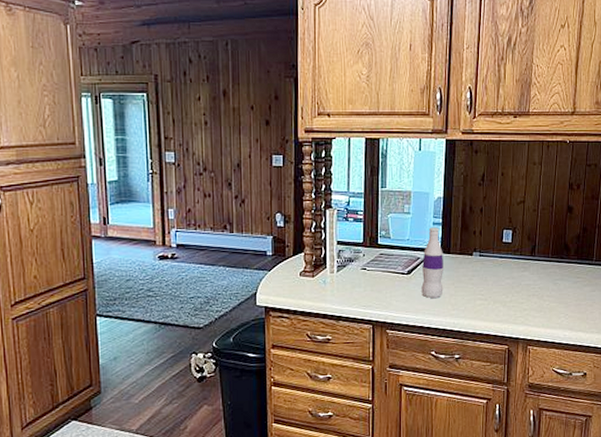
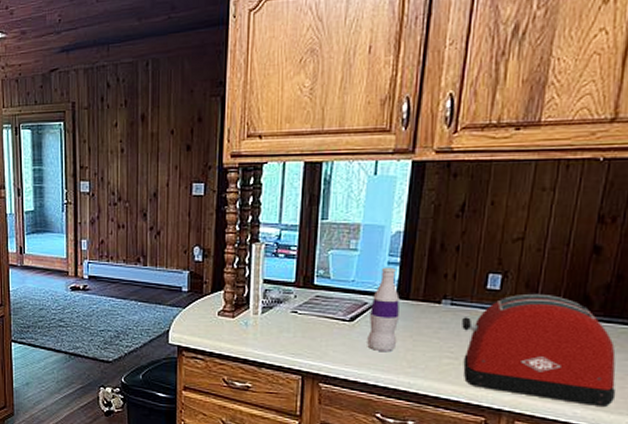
toaster: none [488,244,589,328] -> present [462,293,616,406]

